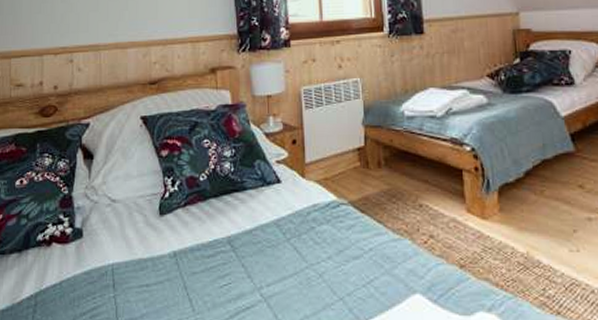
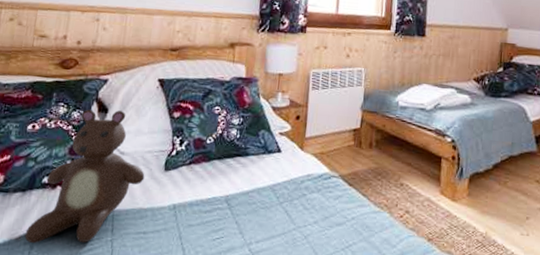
teddy bear: none [26,155,140,307] -> present [24,109,145,244]

